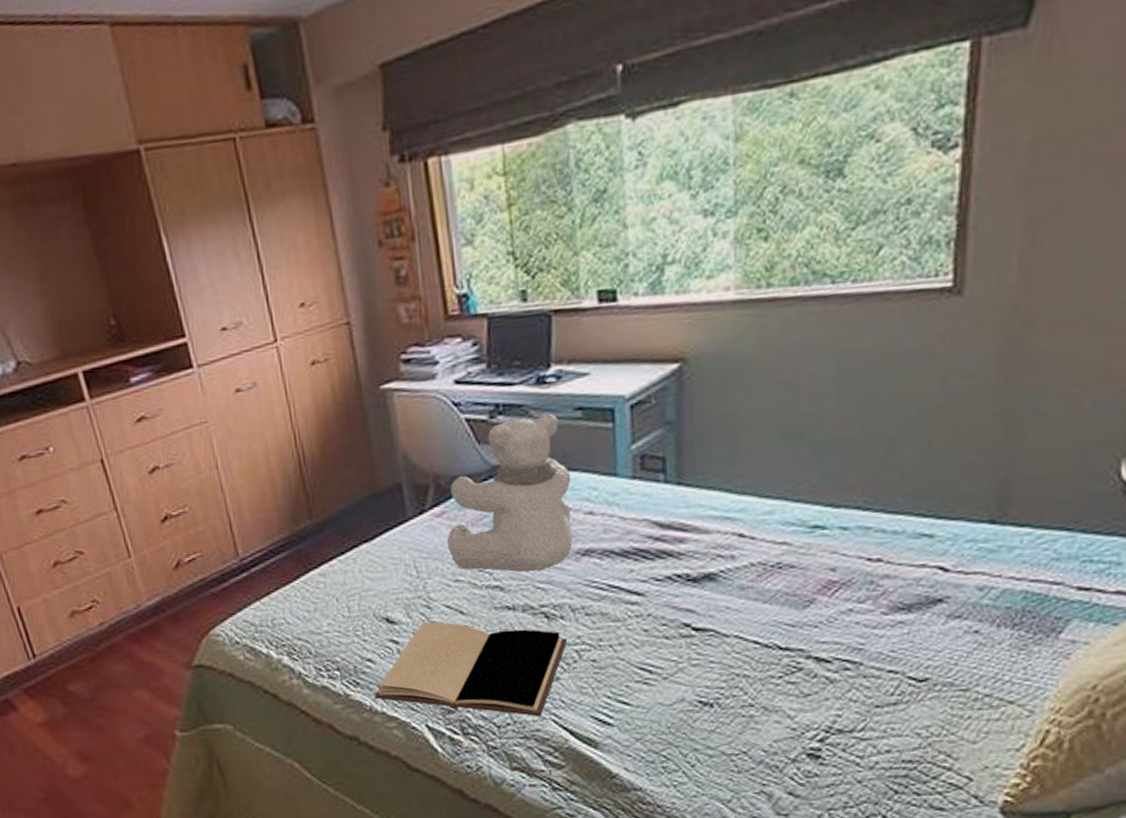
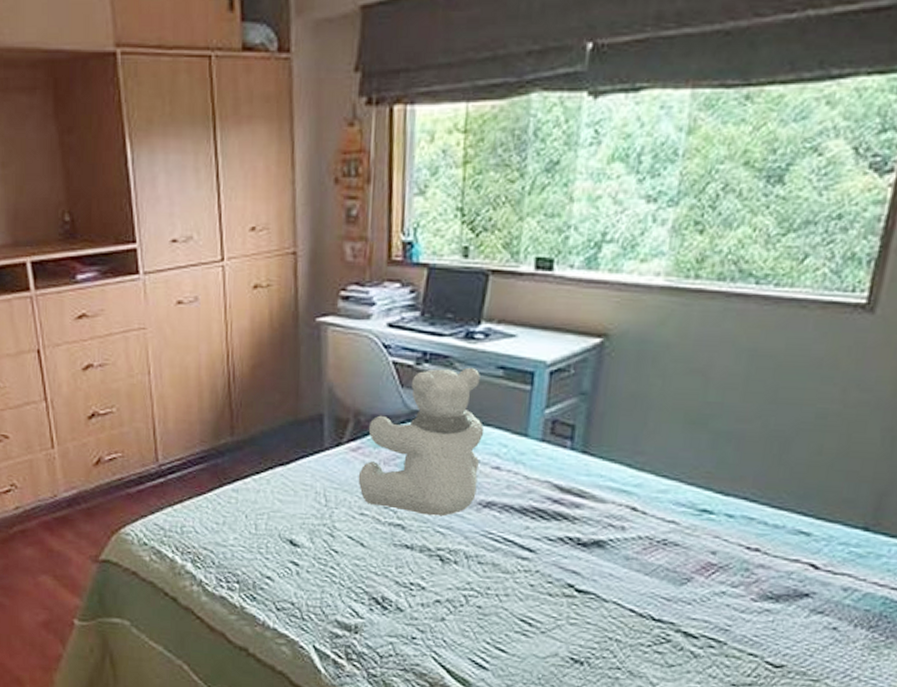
book: present [375,621,568,716] -> none [269,548,458,652]

